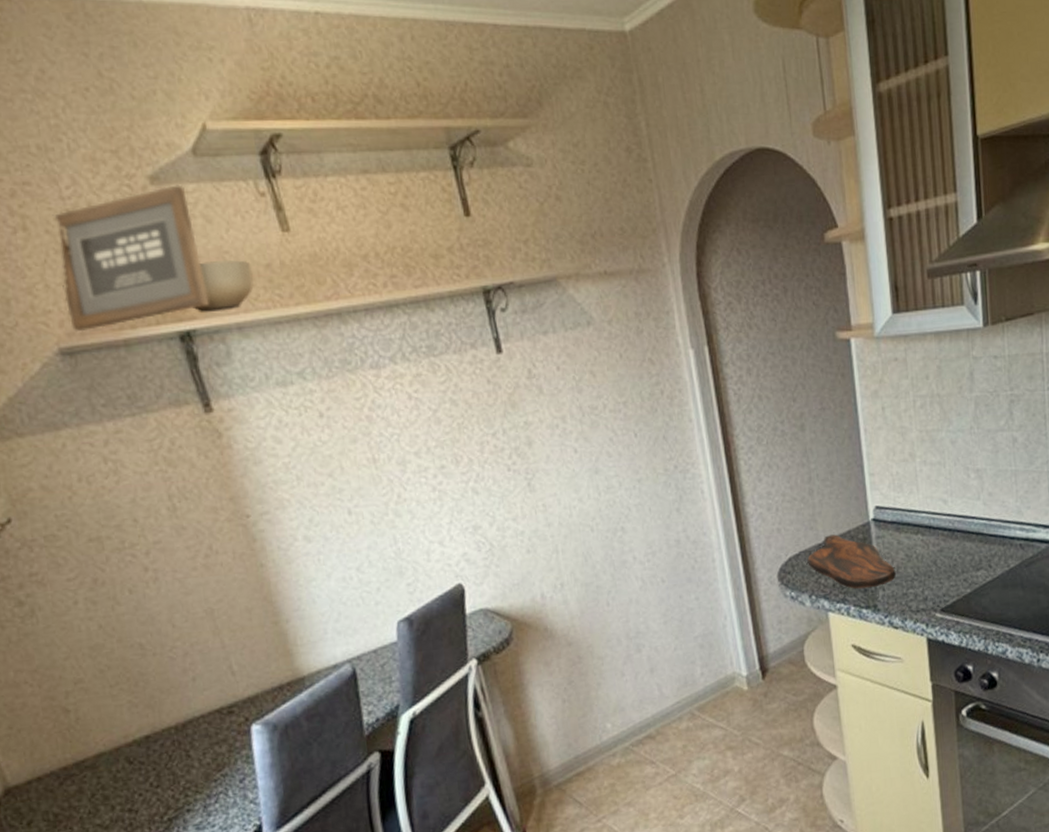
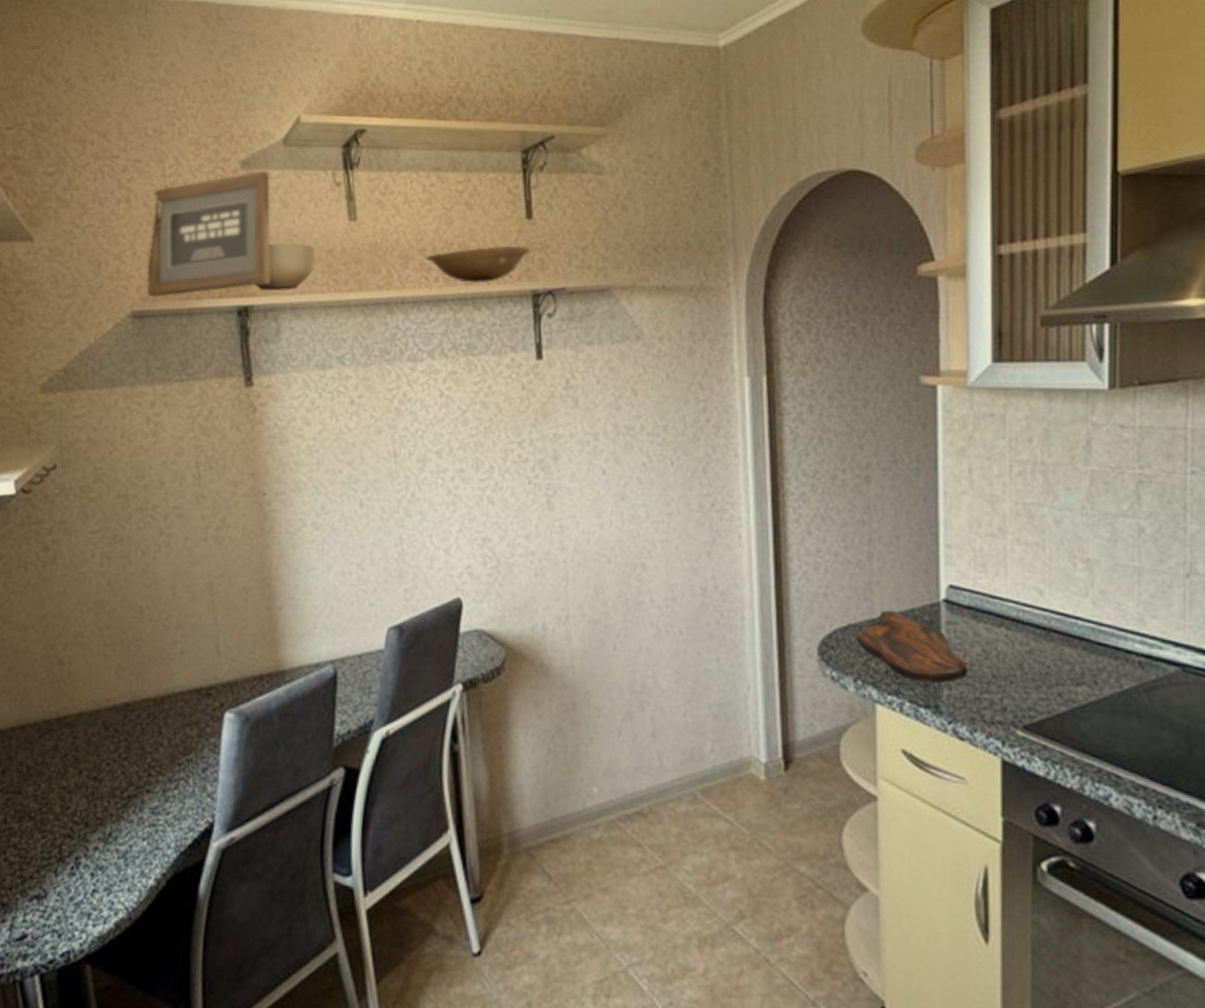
decorative plate: none [370,245,474,286] -> present [426,246,531,283]

